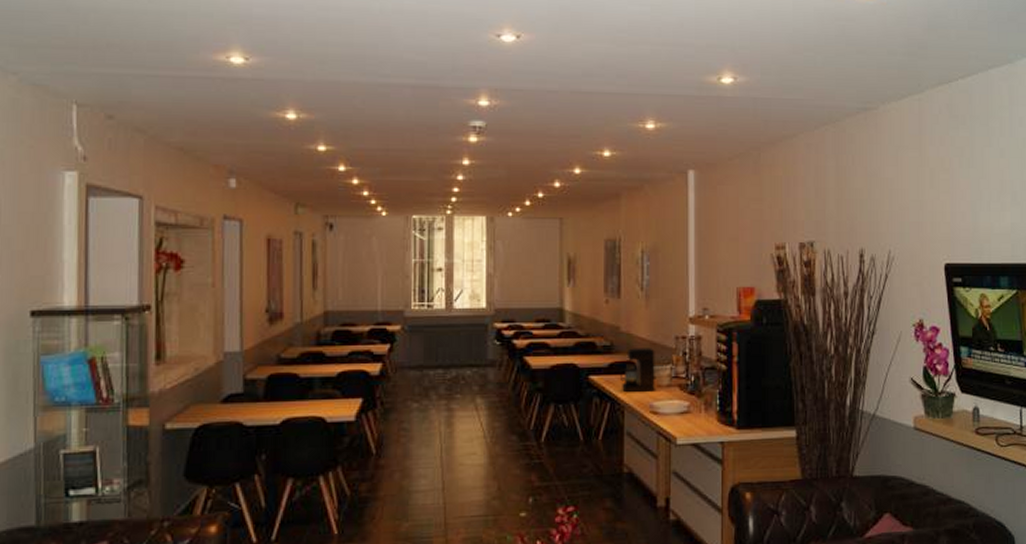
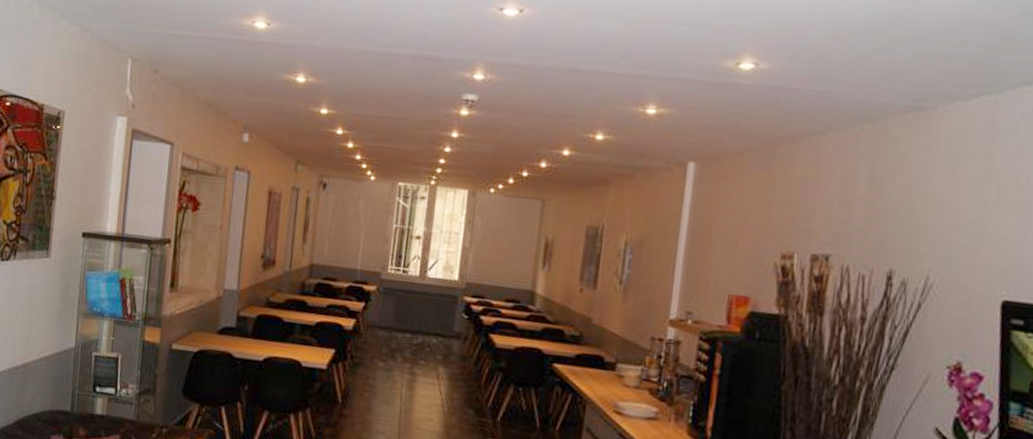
coffee maker: present [619,348,655,393] -> none [585,342,627,391]

